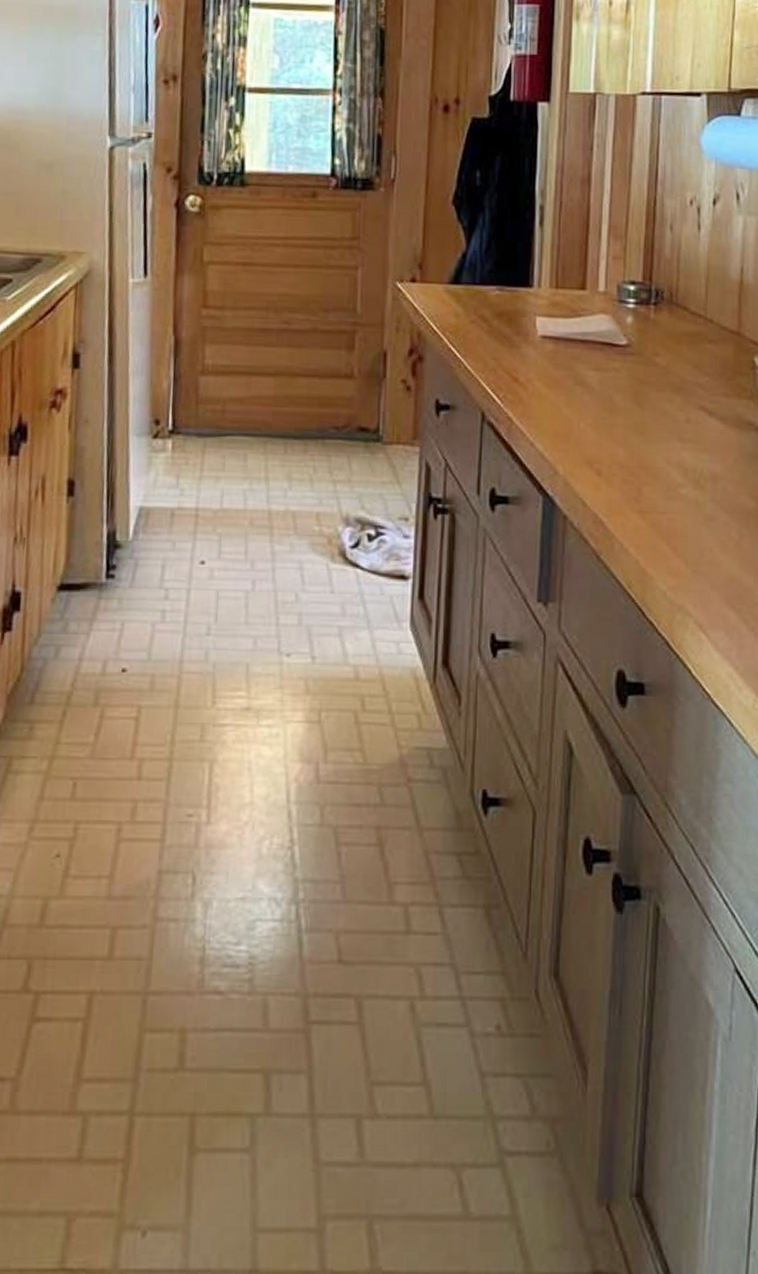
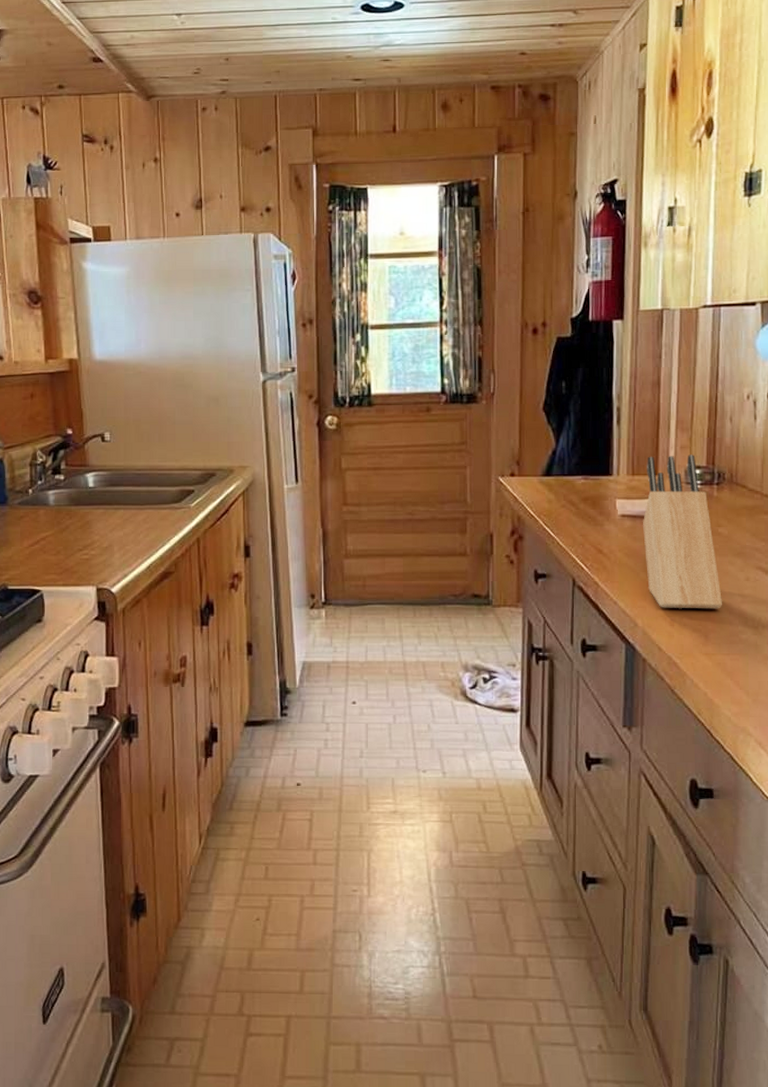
knife block: none [567,266,658,457] -> present [643,455,722,609]

